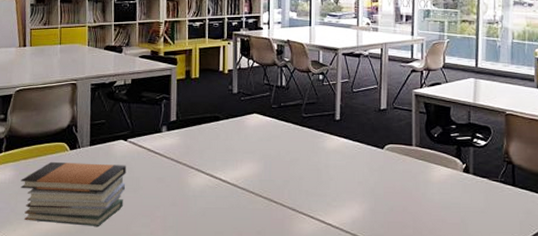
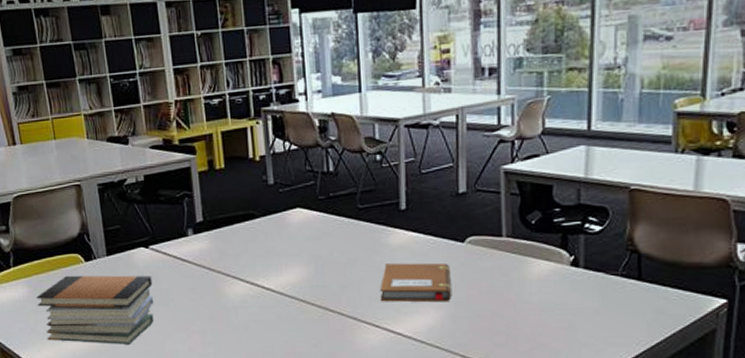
notebook: none [315,164,372,199] -> present [379,263,451,303]

